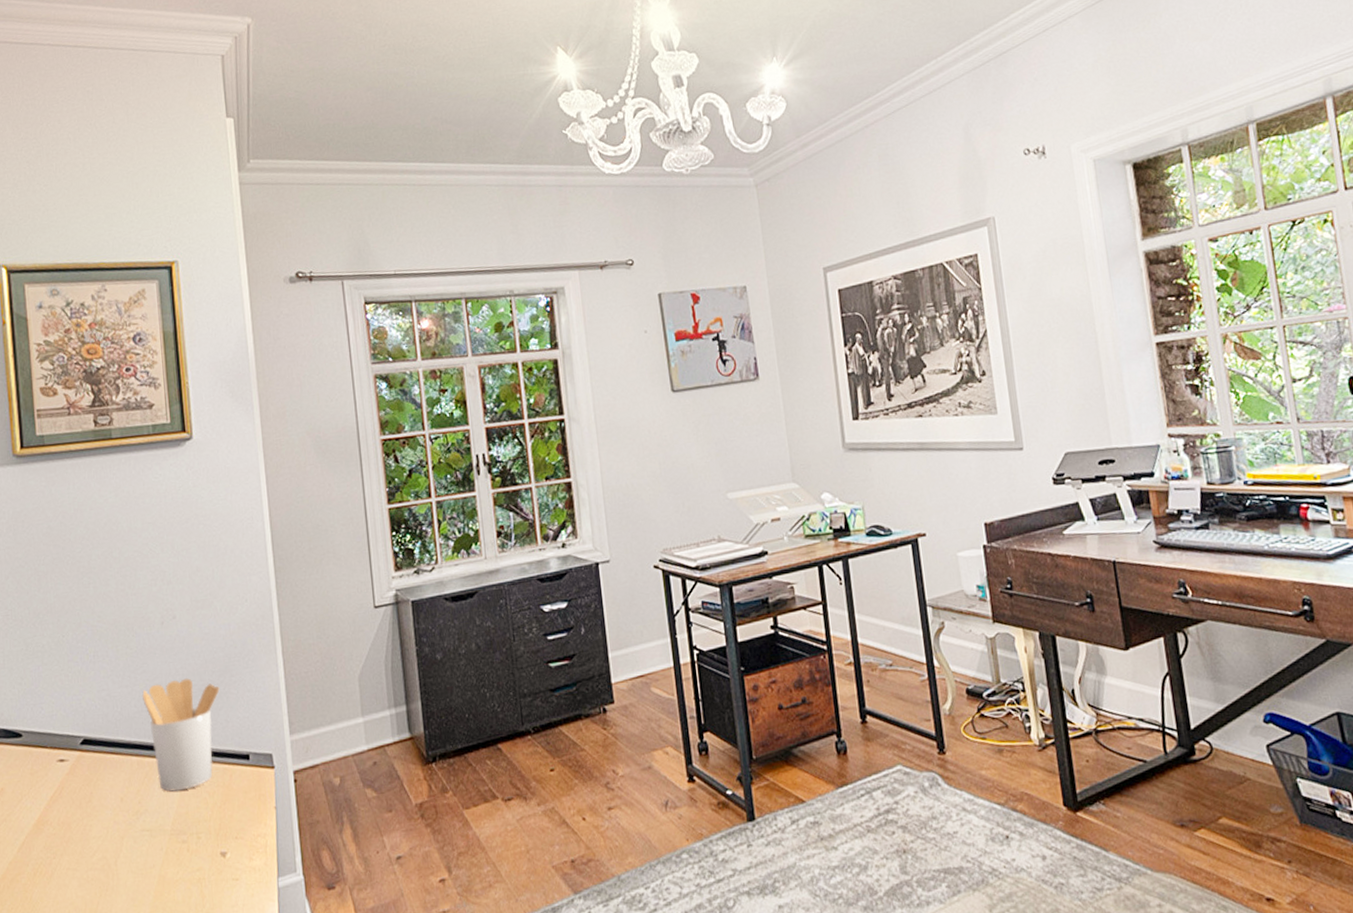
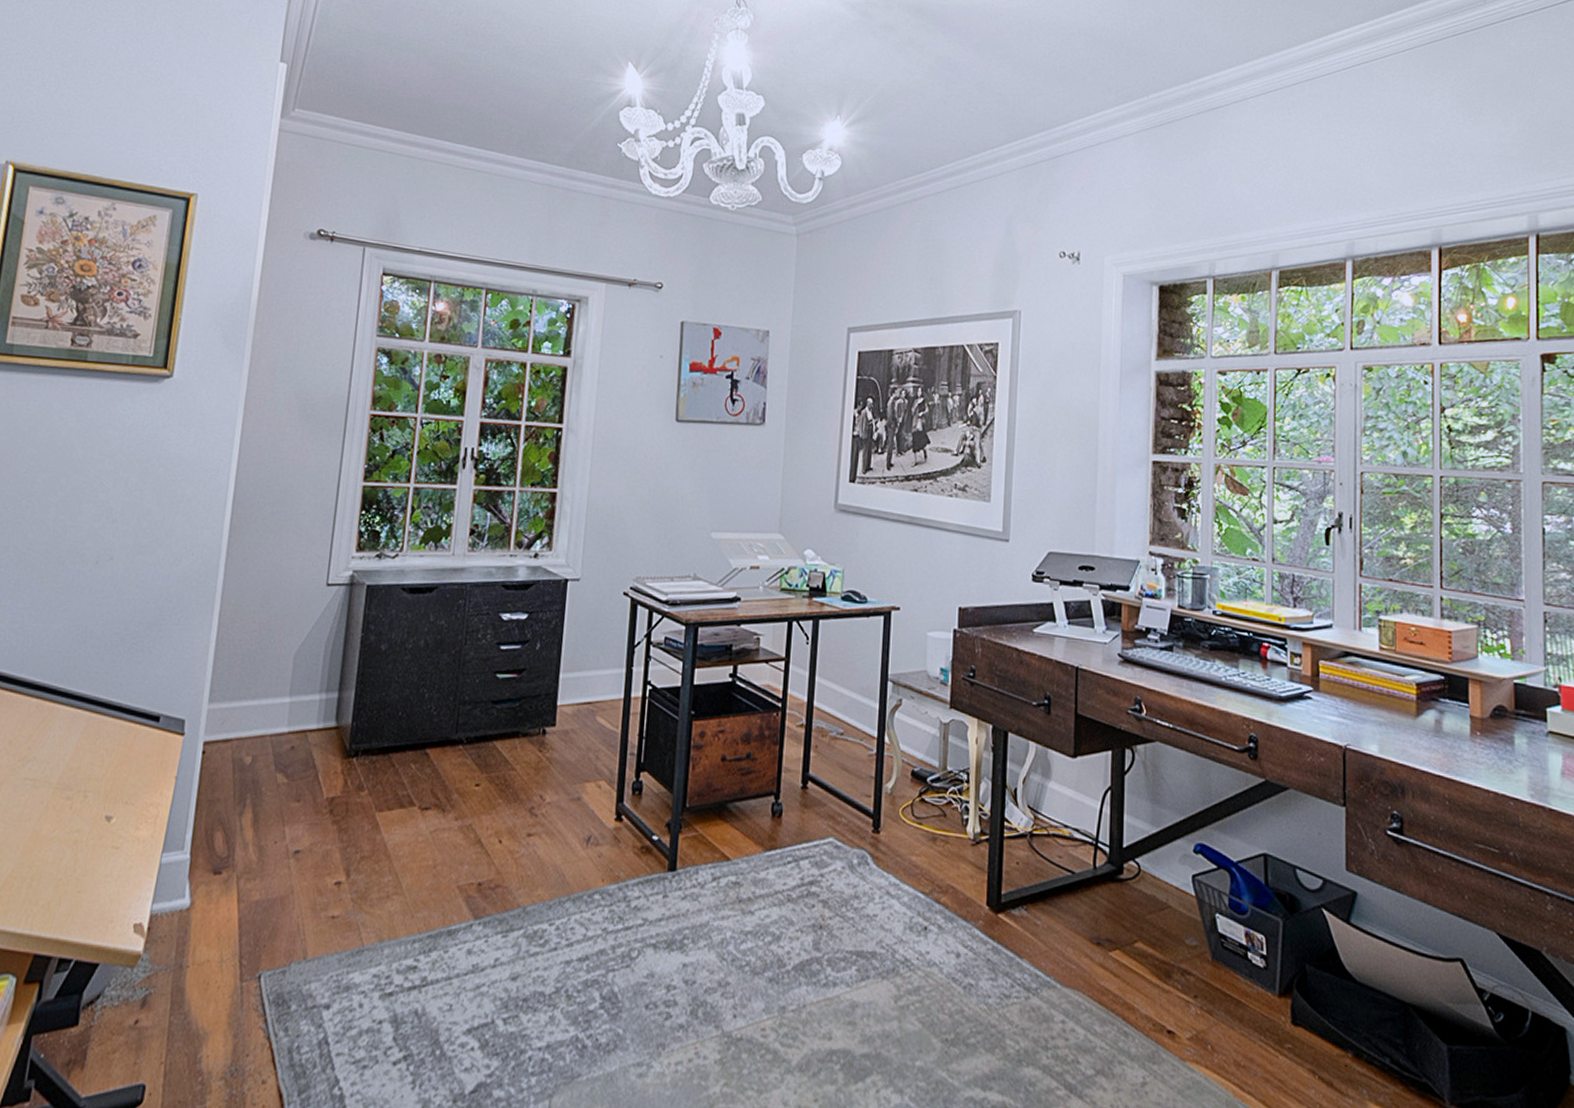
utensil holder: present [142,678,220,792] -> none [55,624,144,743]

